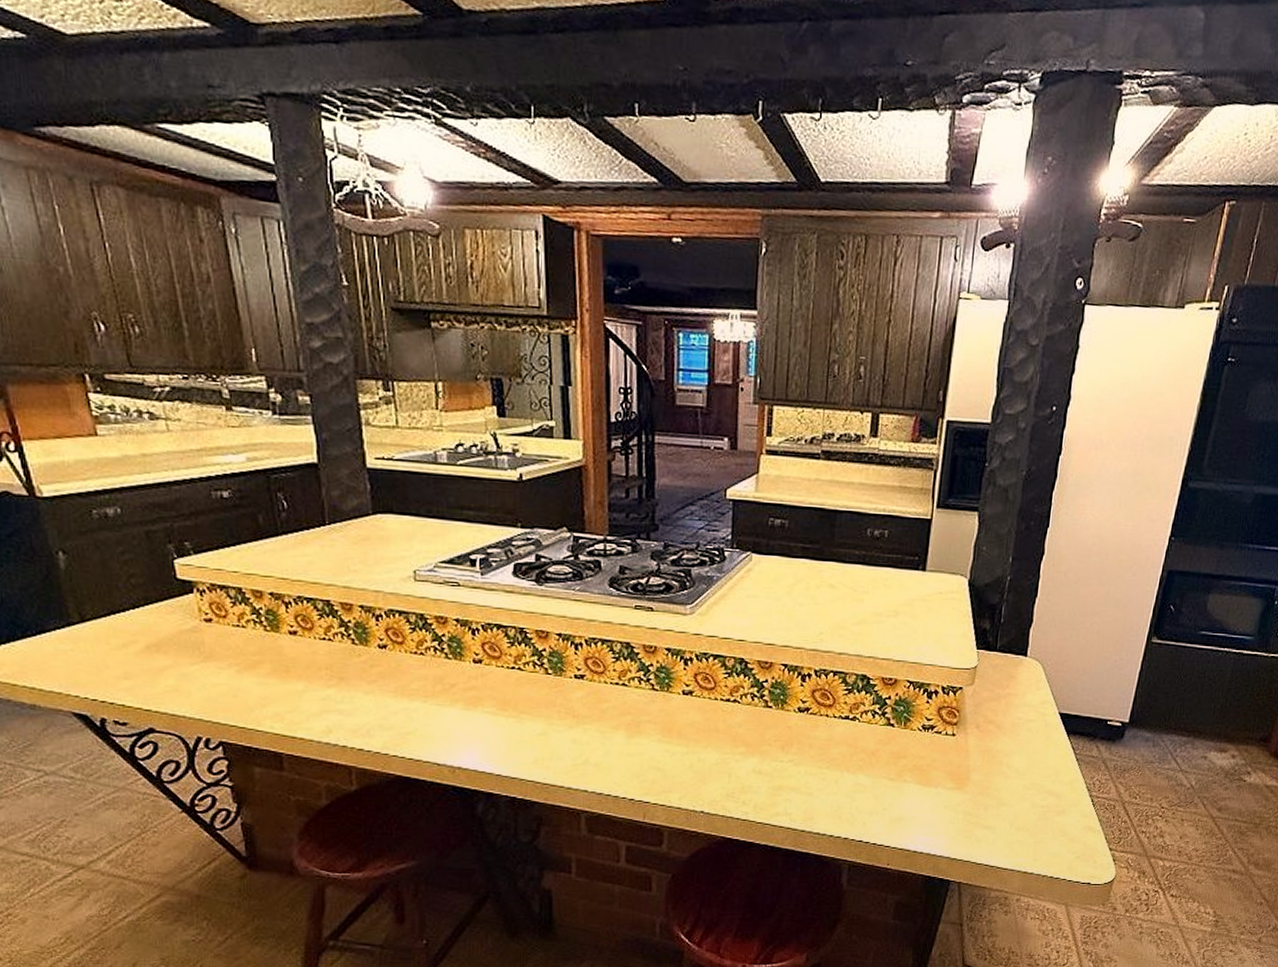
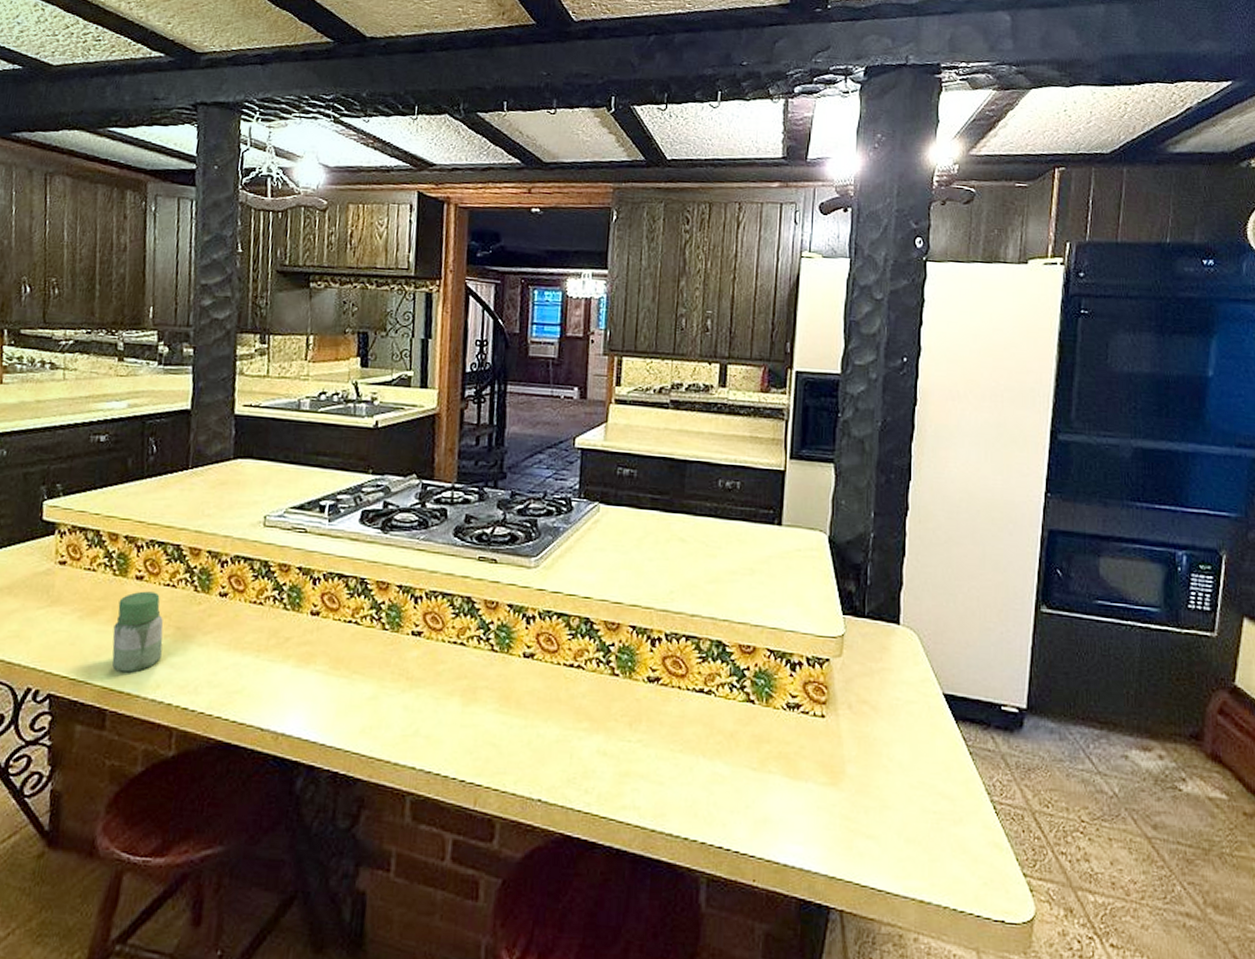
jar: none [275,645,328,720] -> present [112,591,164,673]

